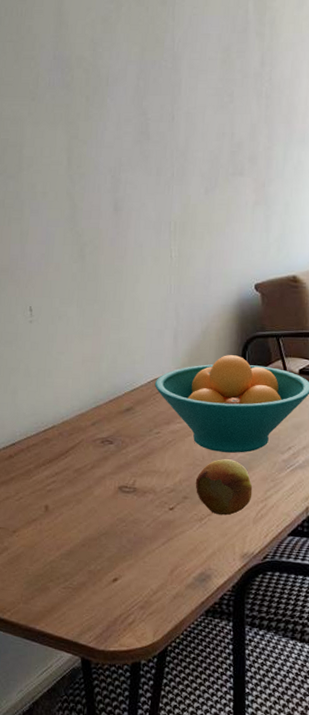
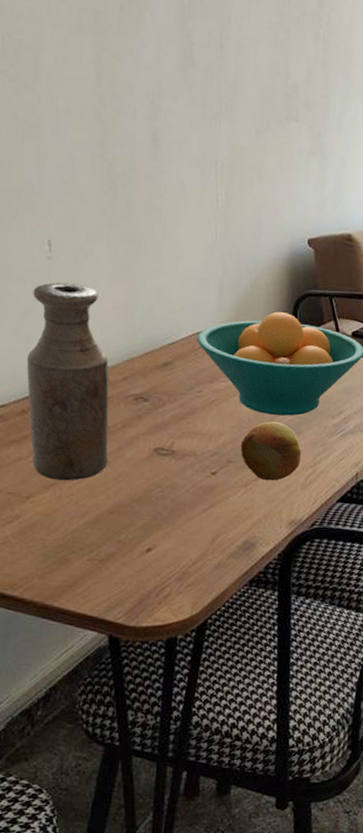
bottle: none [13,342,80,517] -> present [26,282,109,481]

